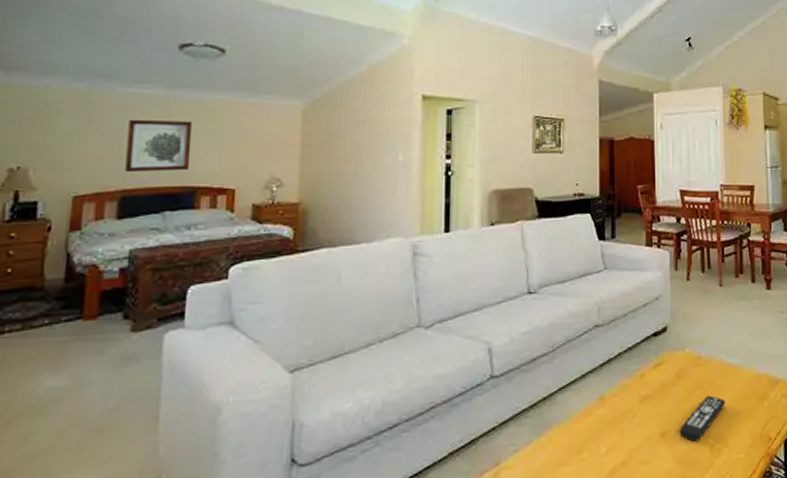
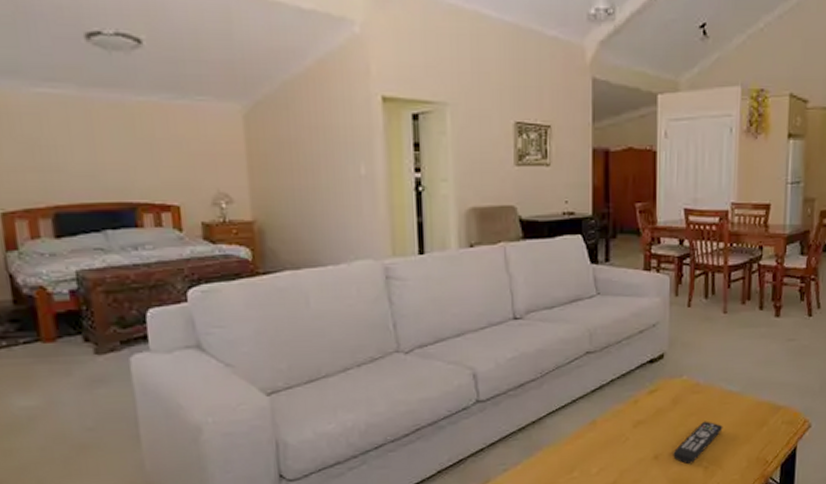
wall art: present [125,119,193,171] -> none [45,125,125,185]

